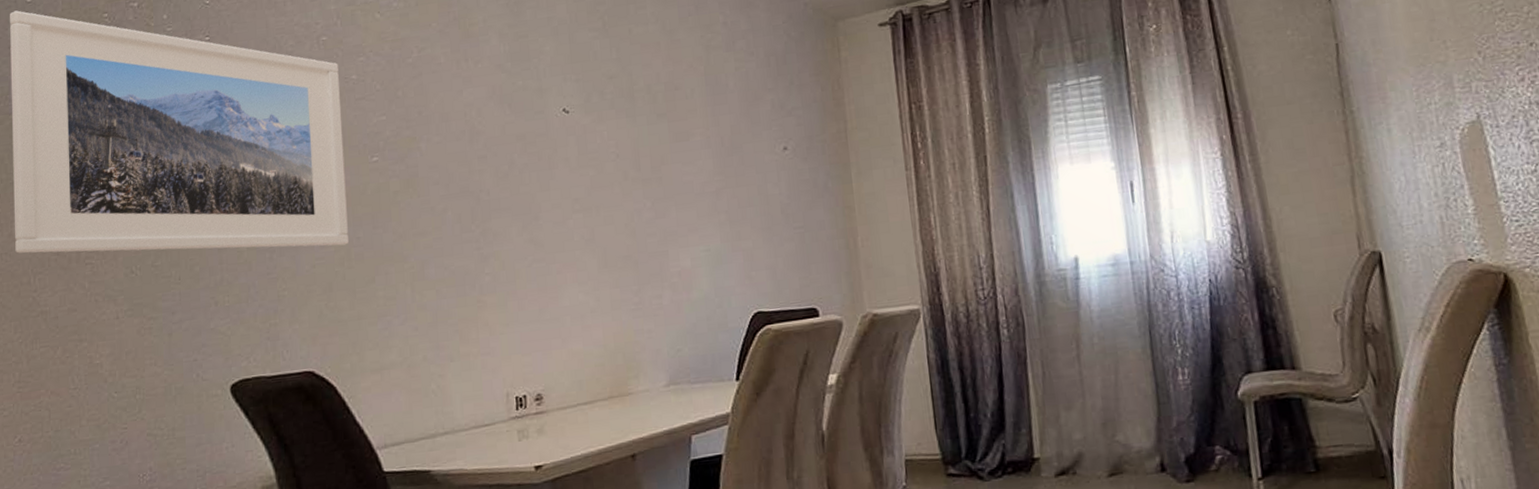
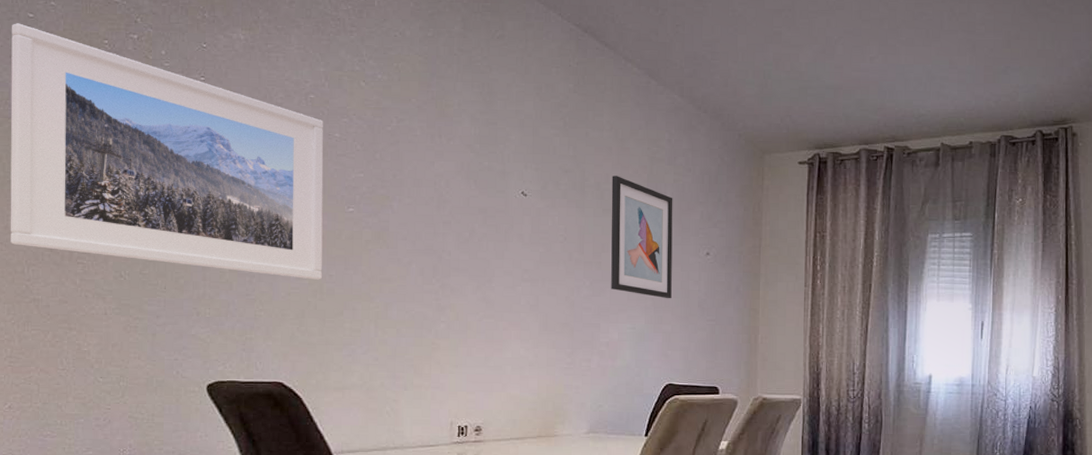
wall art: none [663,73,749,210] -> present [611,176,673,299]

